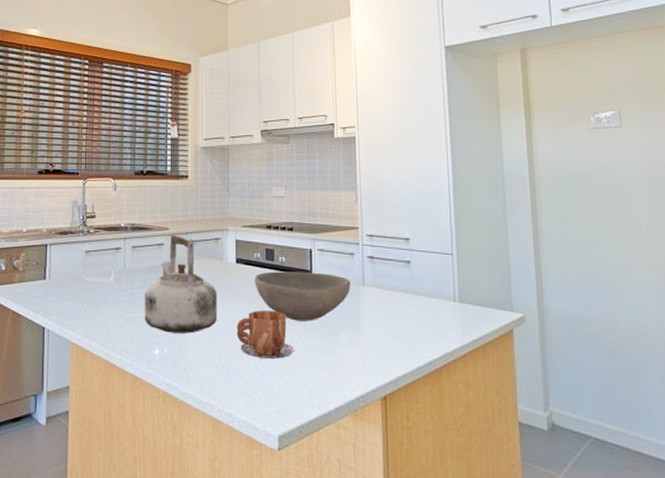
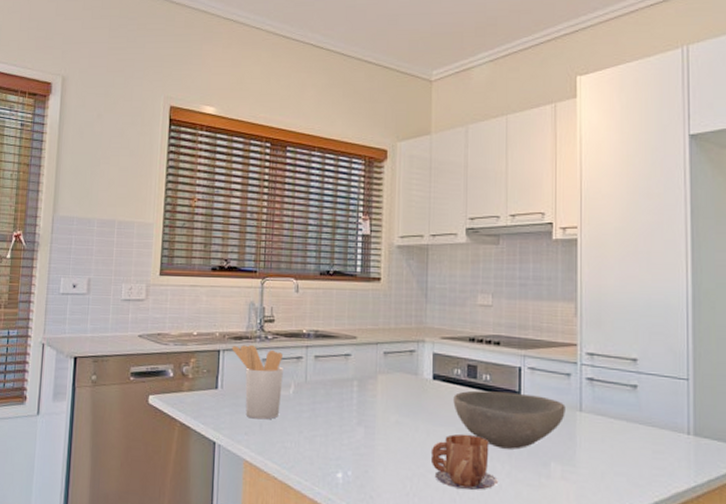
utensil holder: none [58,239,104,305] -> present [232,345,283,420]
kettle: present [144,234,217,334] -> none [326,344,410,457]

